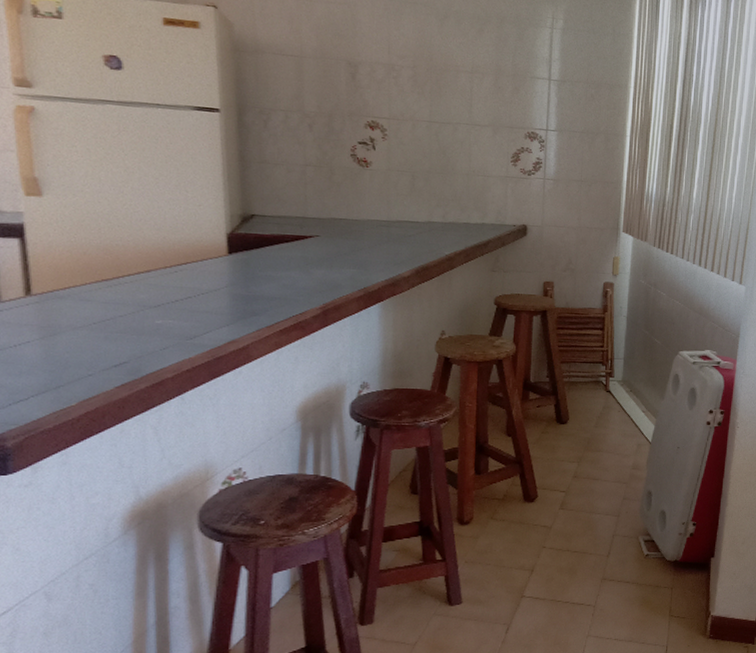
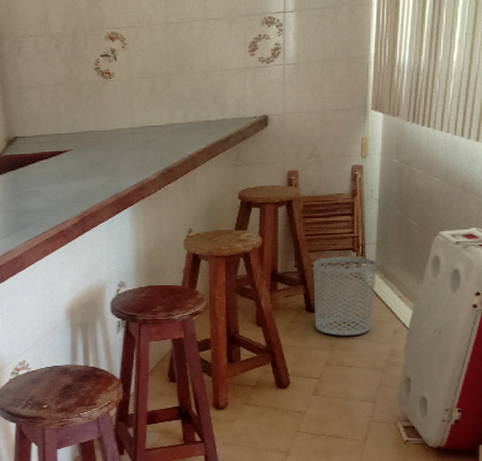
waste bin: none [564,369,624,448] -> present [313,256,377,336]

